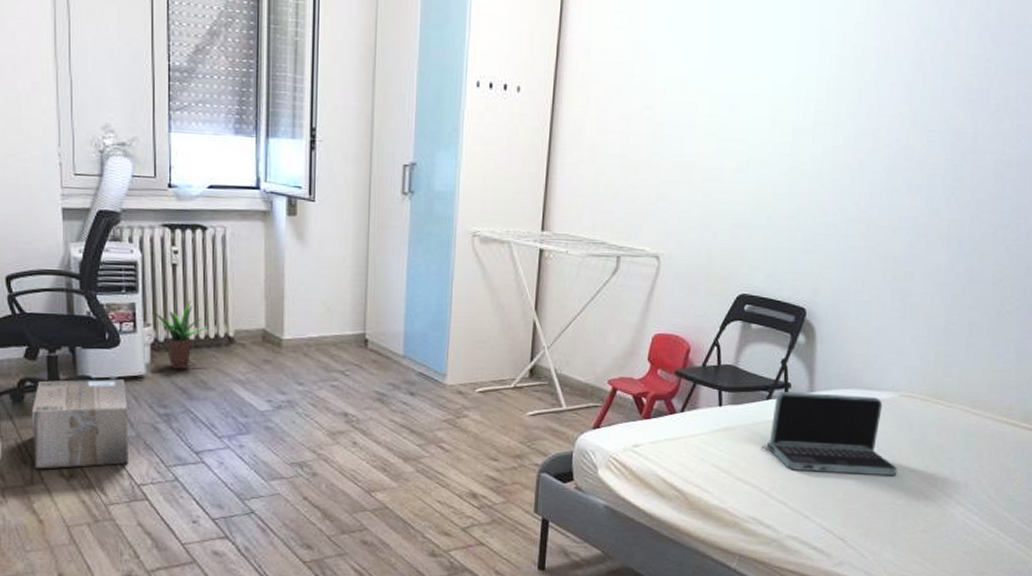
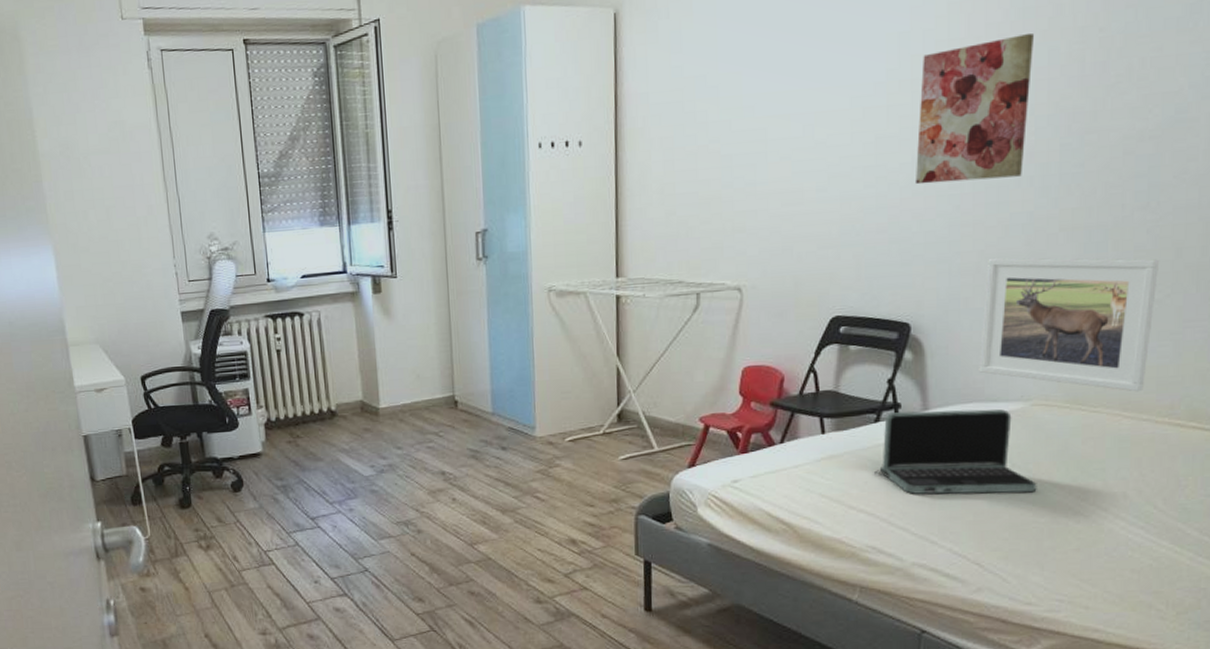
cardboard box: present [31,379,129,469] -> none [171,458,255,543]
potted plant: present [152,300,210,370] -> none [263,381,314,445]
wall art: none [822,52,934,184] -> present [914,34,1033,185]
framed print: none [860,255,1013,392] -> present [979,257,1159,392]

